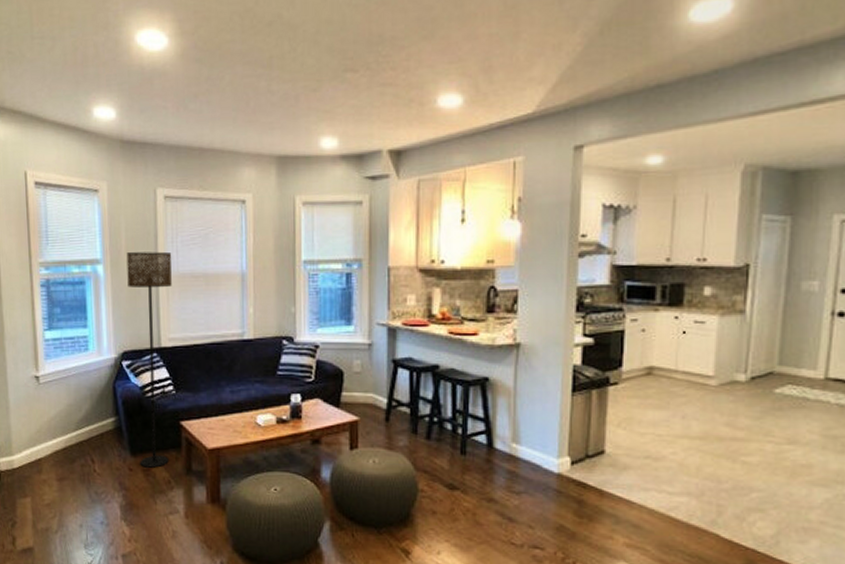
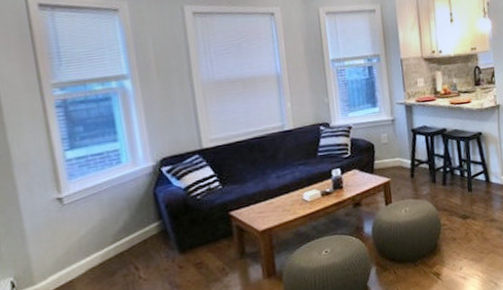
floor lamp: present [126,251,172,468] -> none [156,62,221,262]

